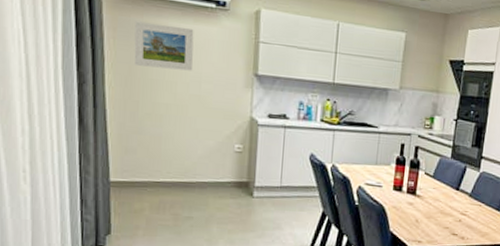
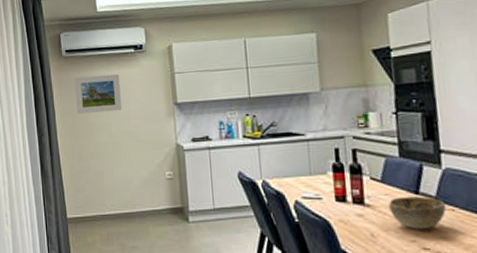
decorative bowl: none [434,191,476,219] -> present [389,196,446,230]

